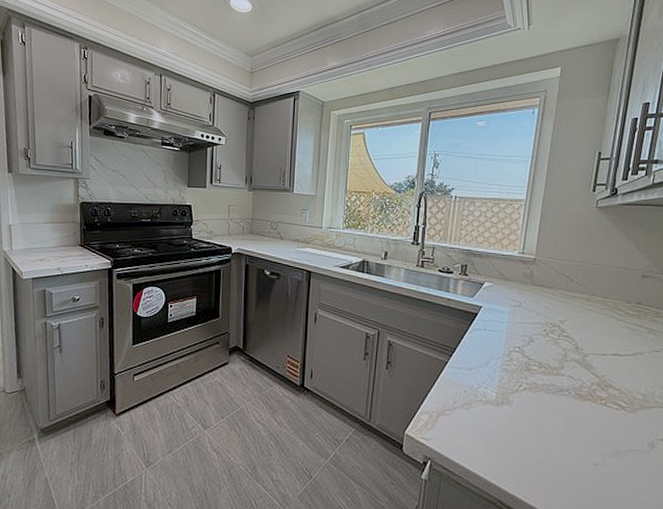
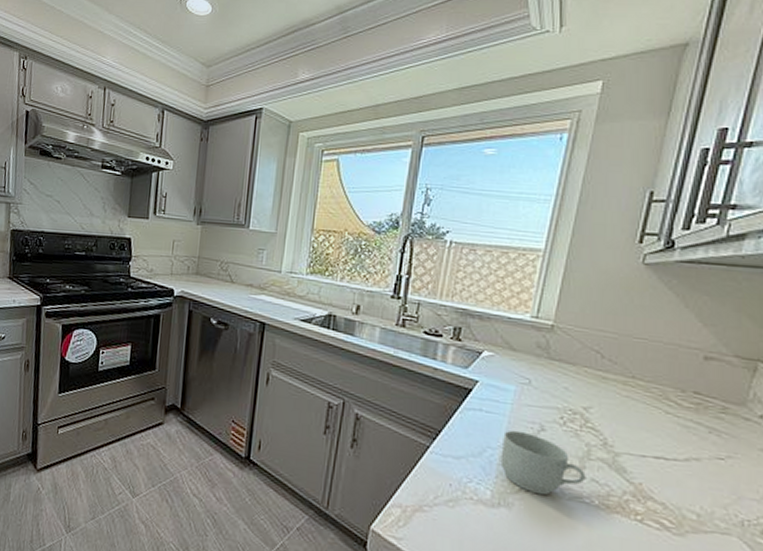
mug: none [501,343,564,392] -> present [500,430,586,495]

